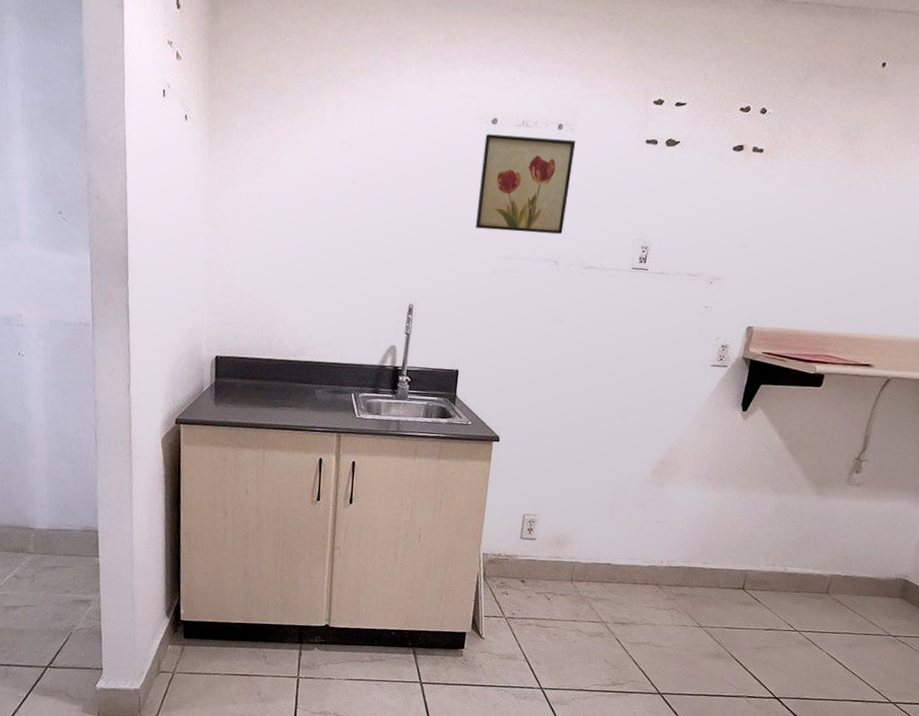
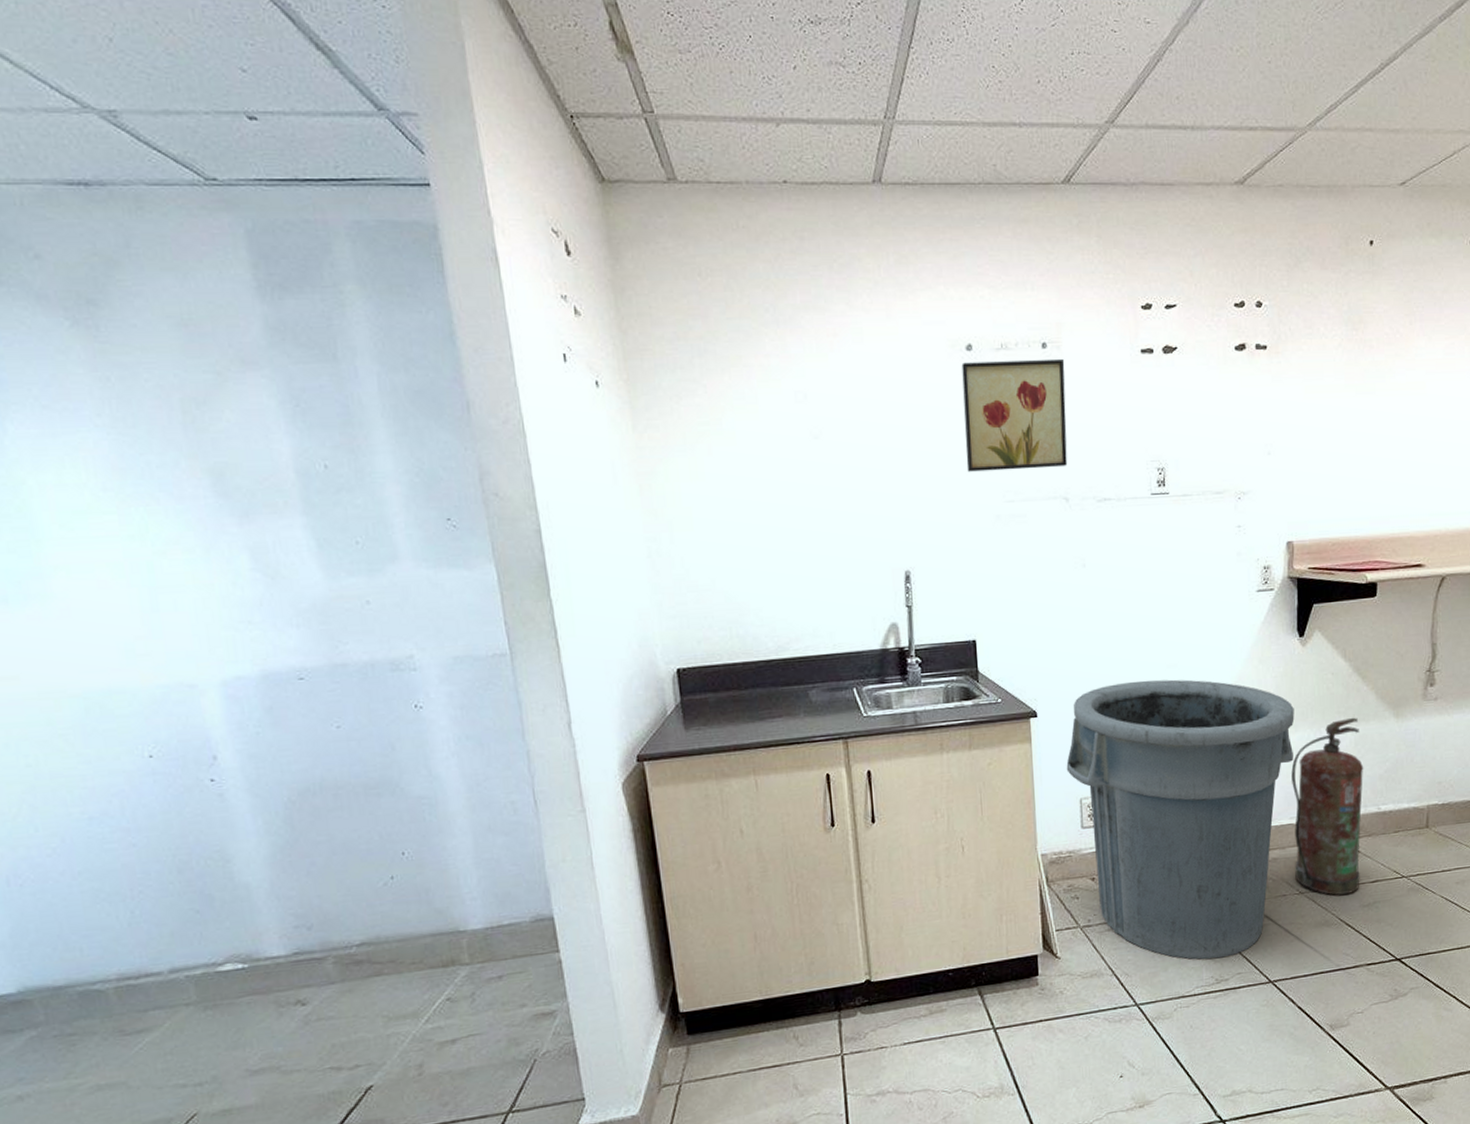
trash can: none [516,425,725,666] -> present [1066,679,1295,960]
fire extinguisher: none [698,488,782,636] -> present [1291,717,1364,896]

